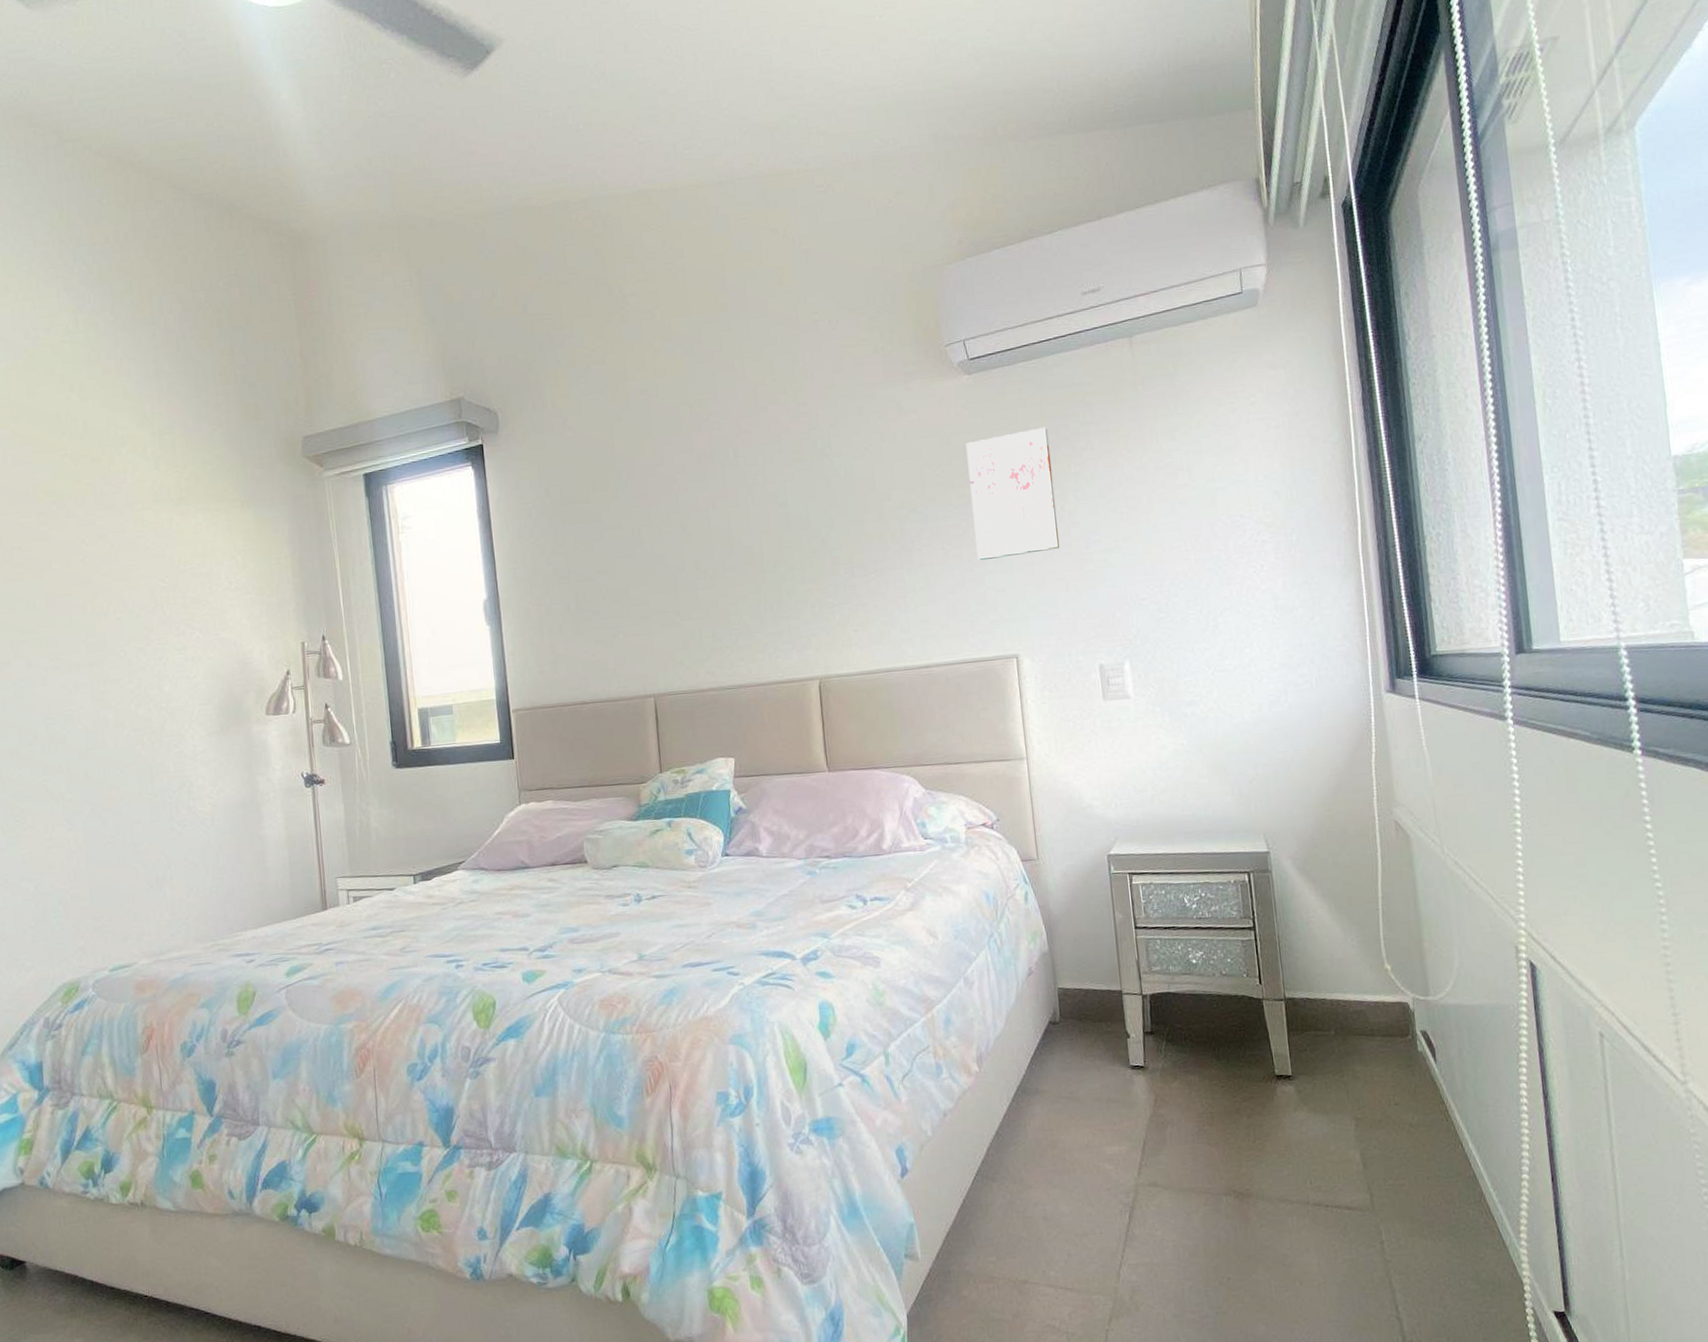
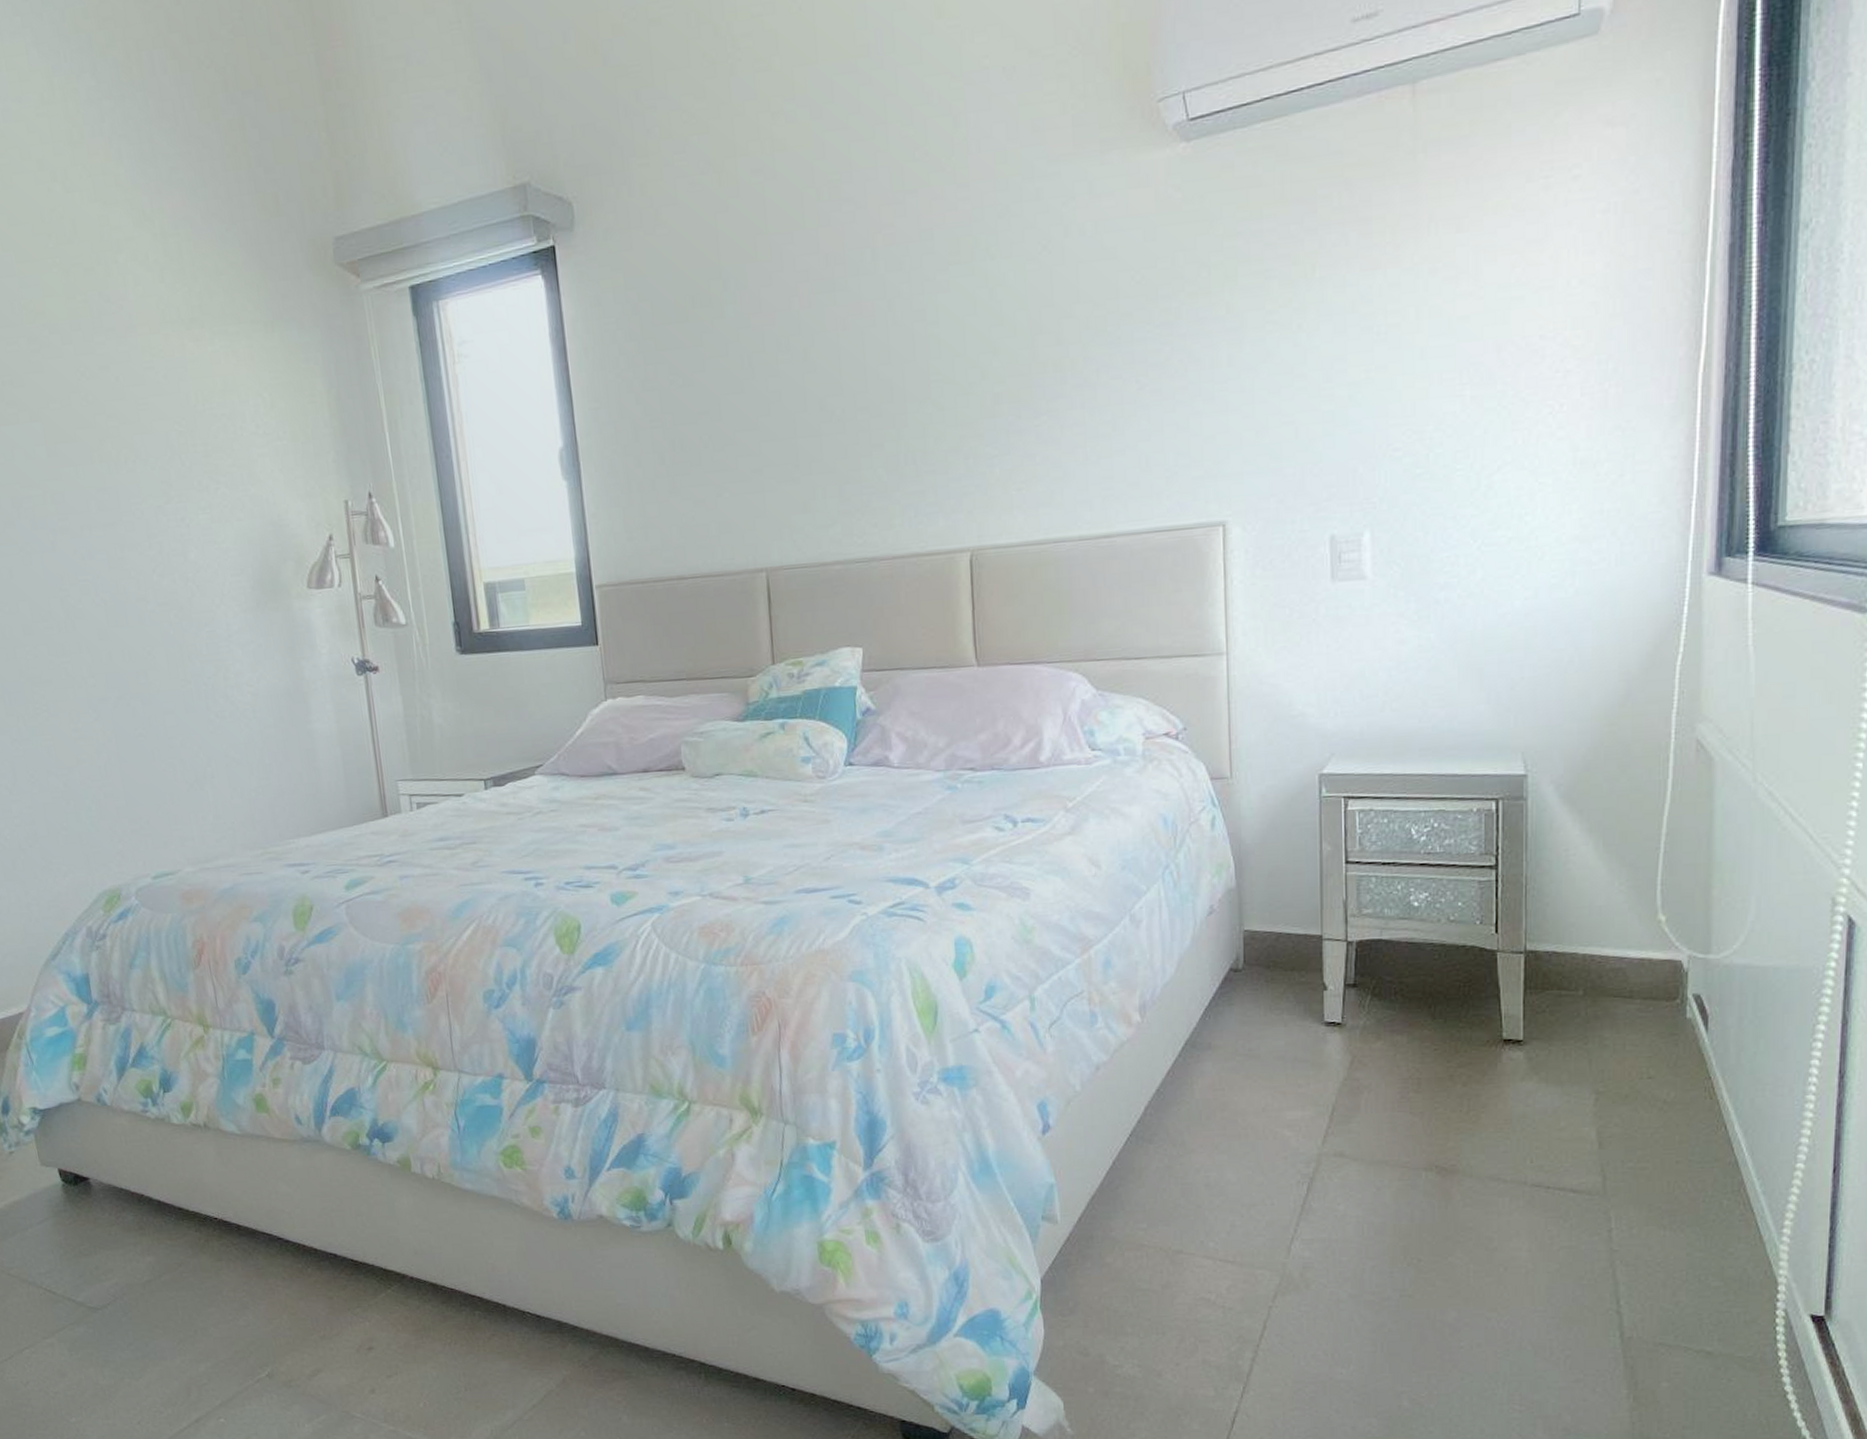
wall art: present [966,427,1060,561] -> none [1176,214,1292,399]

